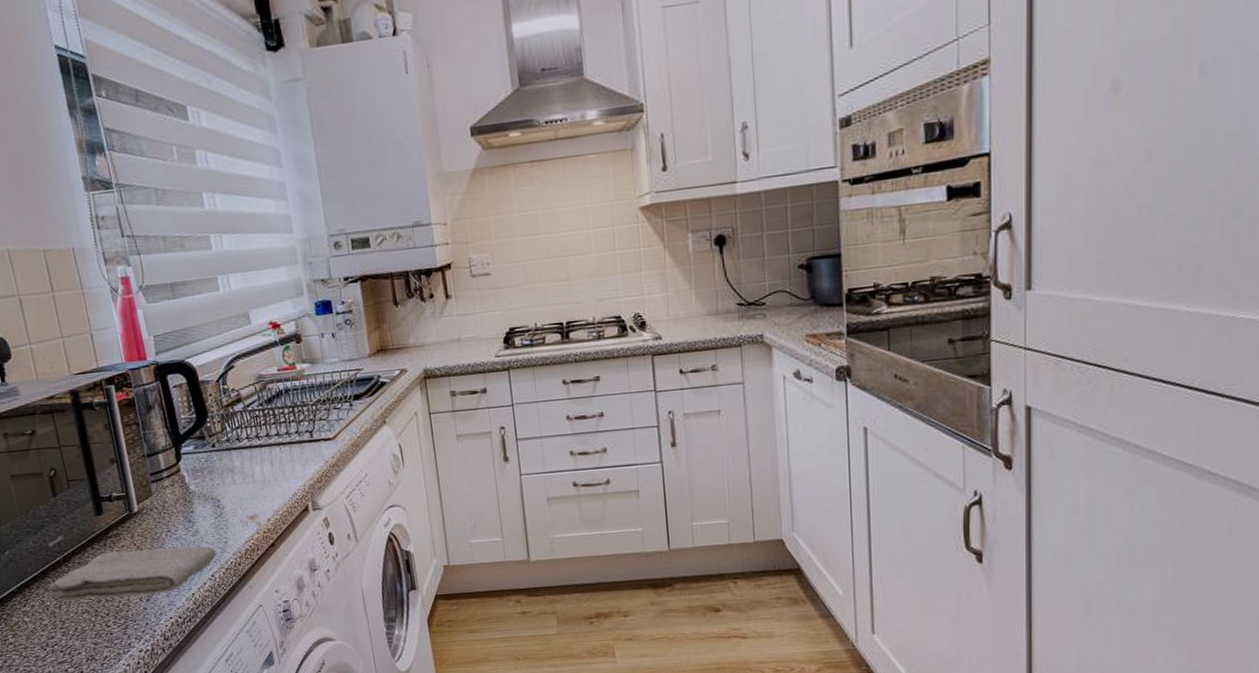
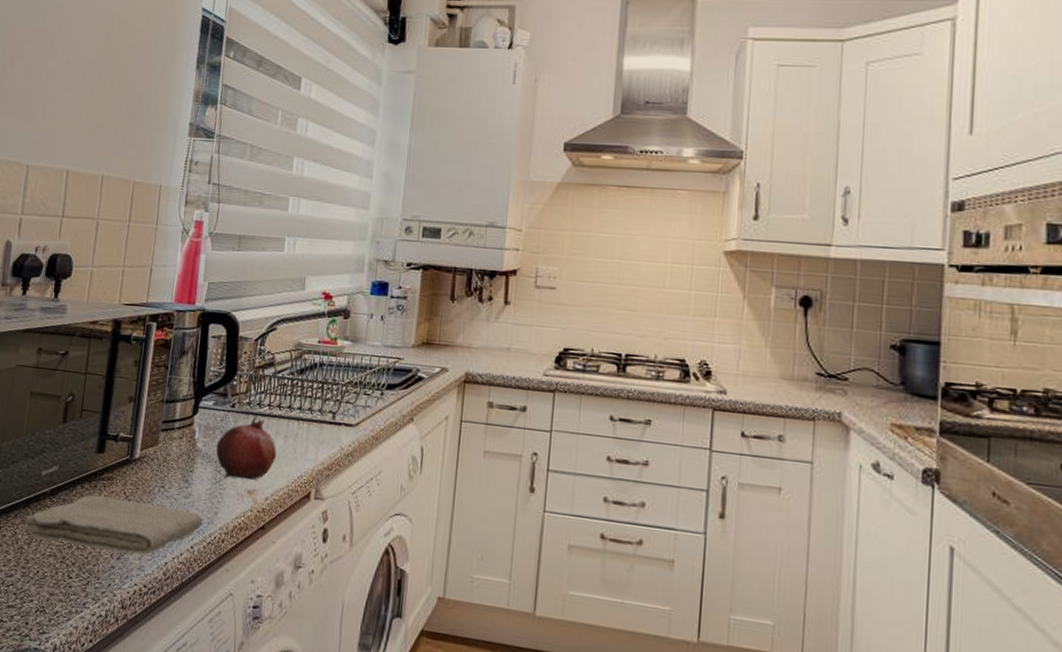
fruit: none [207,449,268,511] -> present [215,415,277,480]

